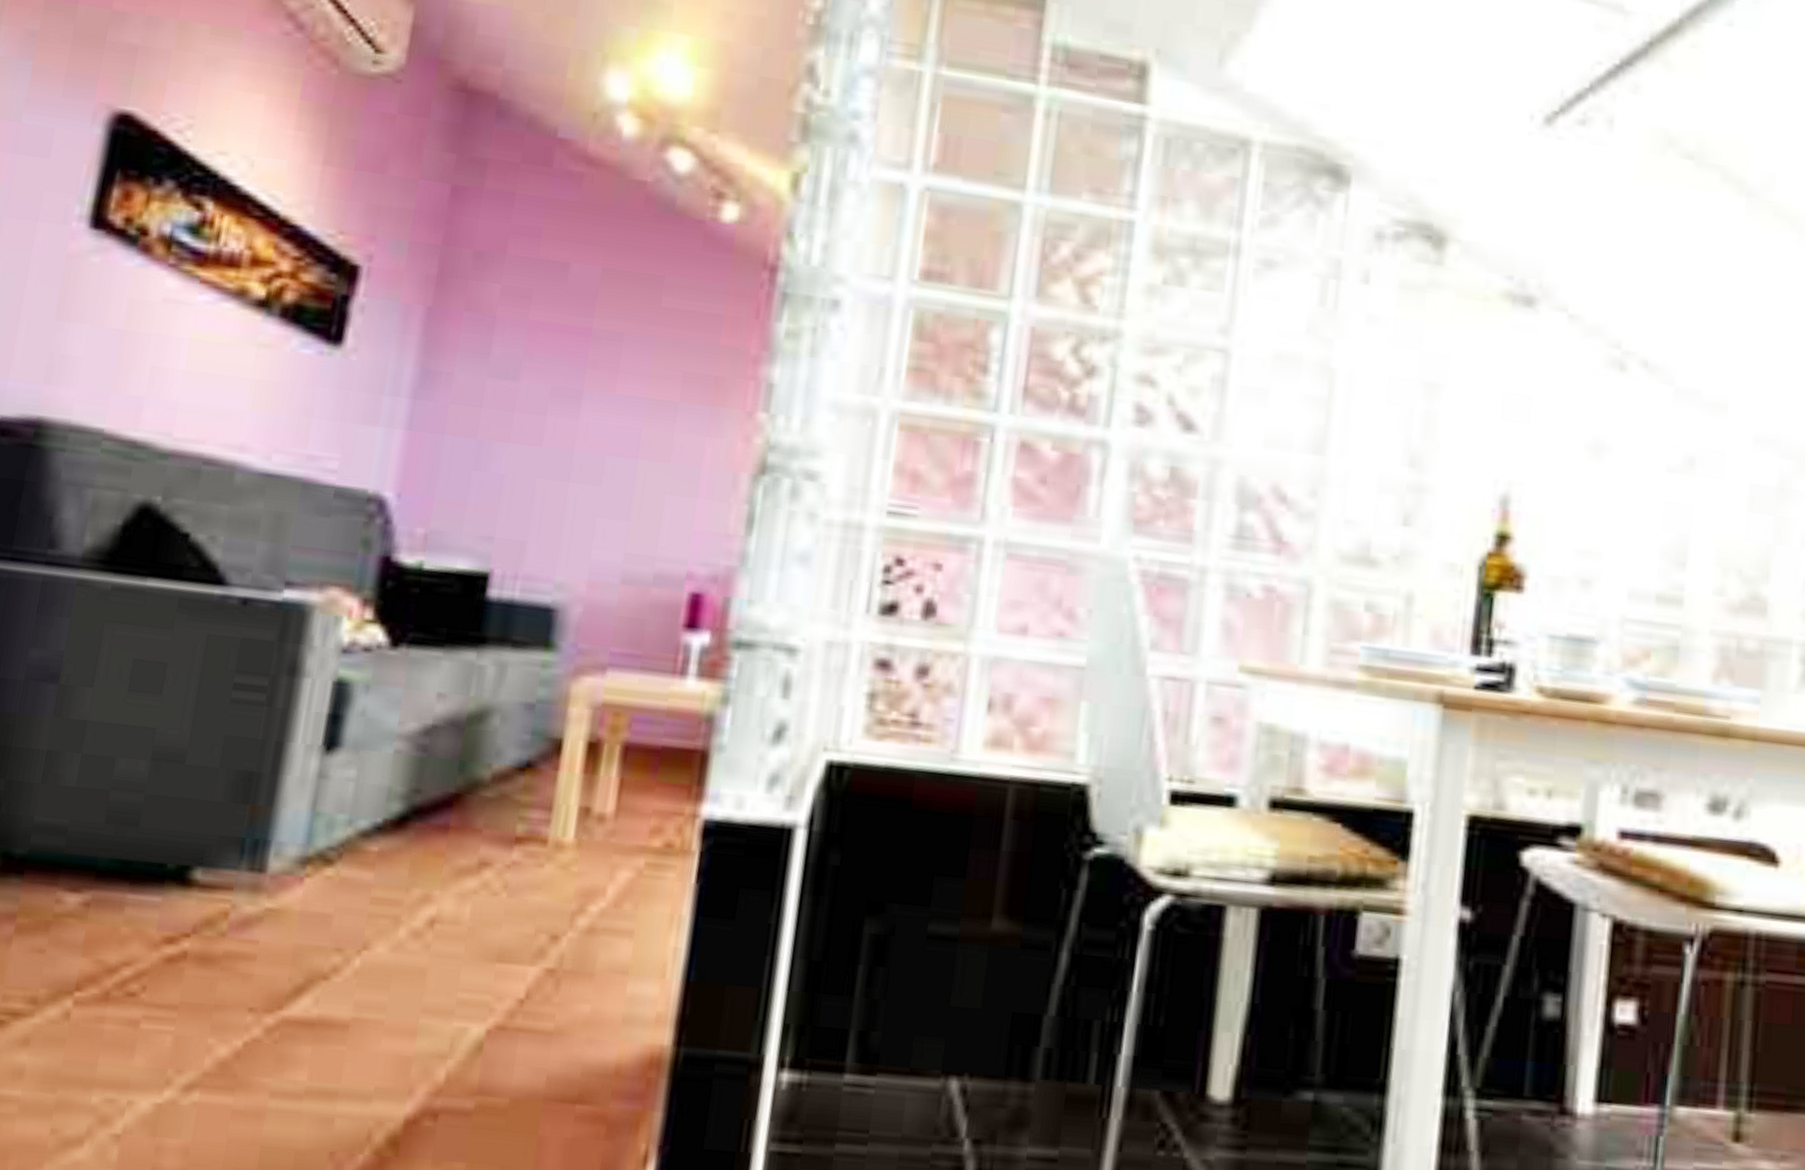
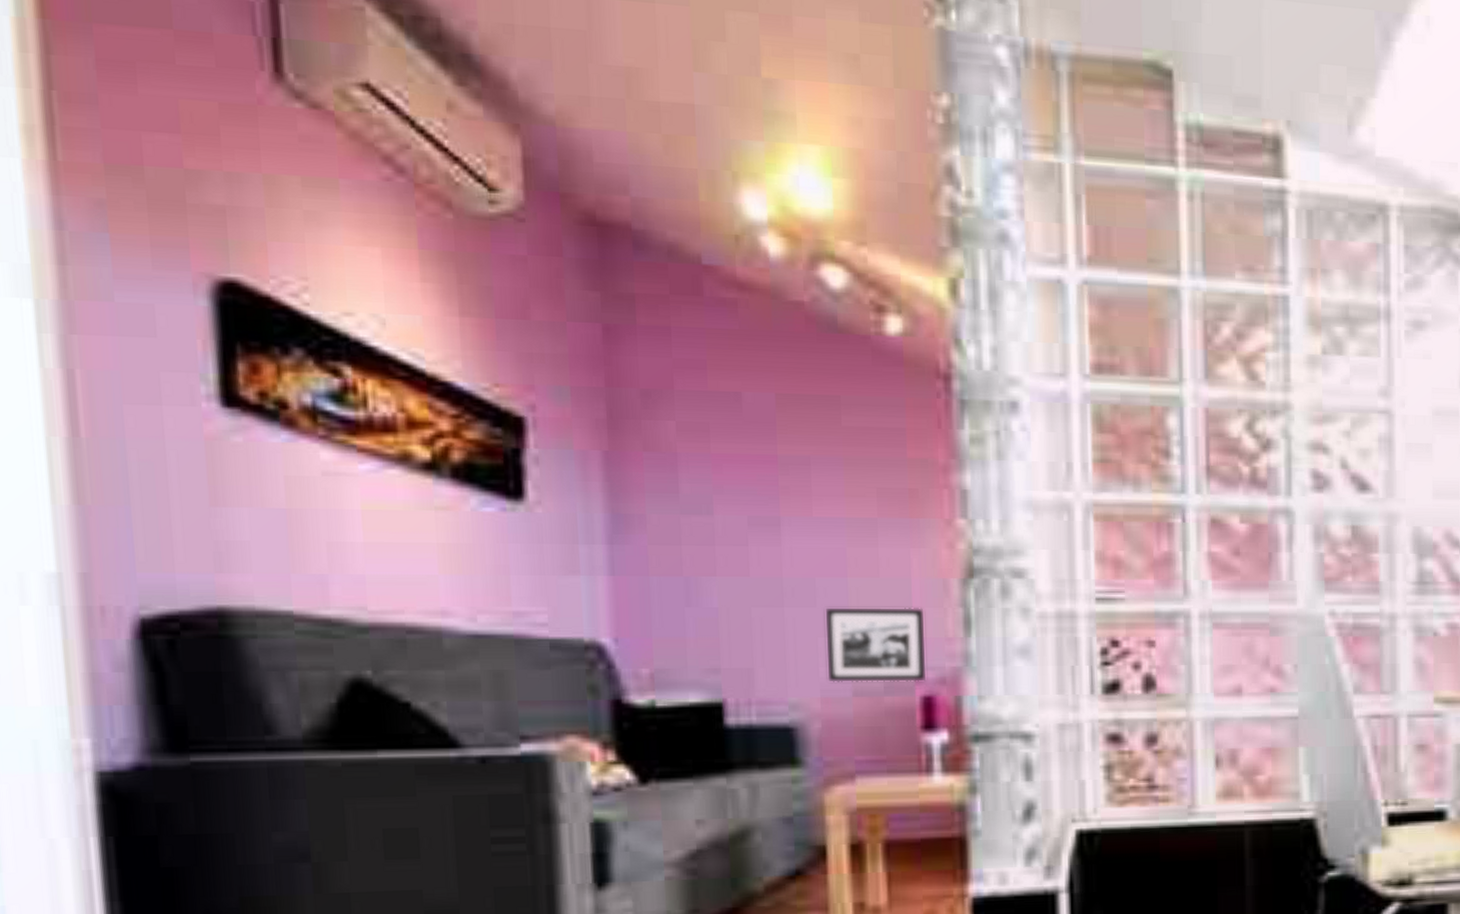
picture frame: none [597,487,710,577] -> present [824,606,927,682]

